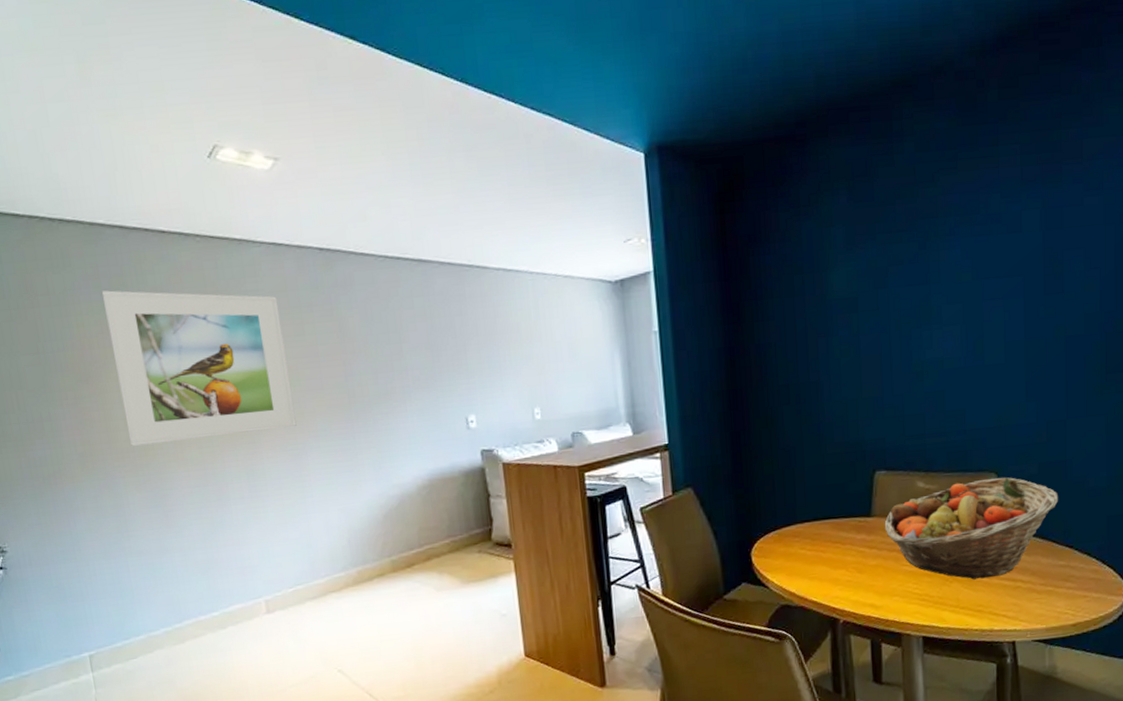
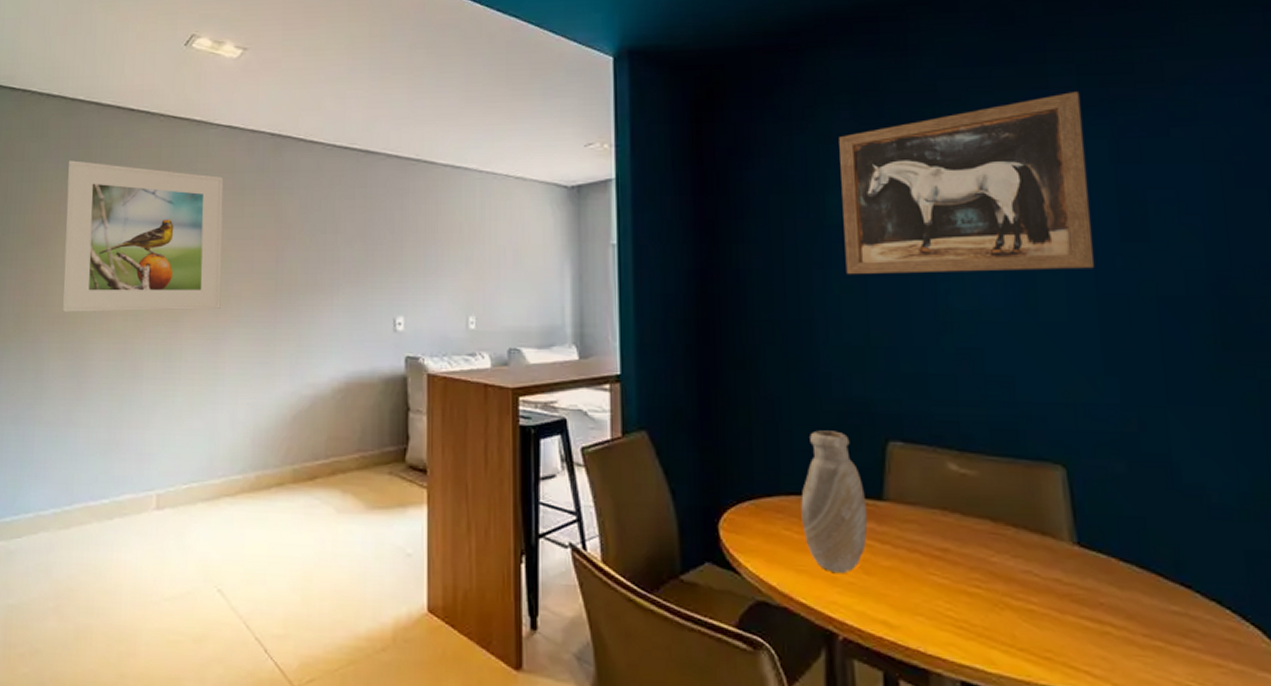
vase: none [812,468,861,576] -> present [801,430,868,574]
wall art: none [838,169,1024,341] -> present [839,92,1094,275]
fruit basket: present [884,477,1059,580] -> none [901,471,1164,612]

